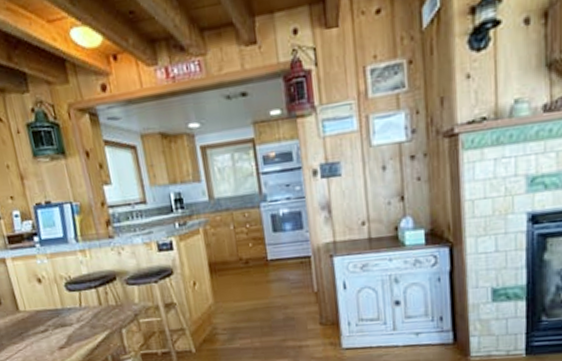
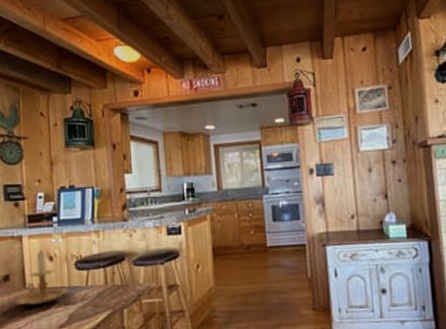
candle holder: none [11,271,64,328] -> present [15,249,69,305]

